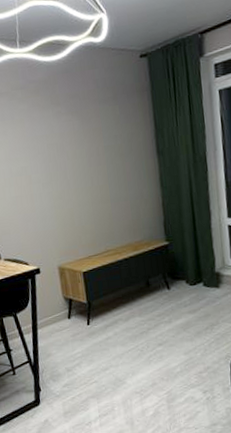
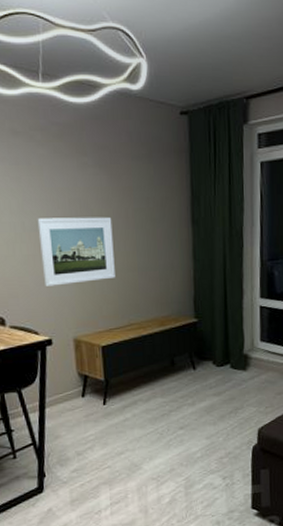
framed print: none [22,157,91,222] -> present [37,217,115,286]

